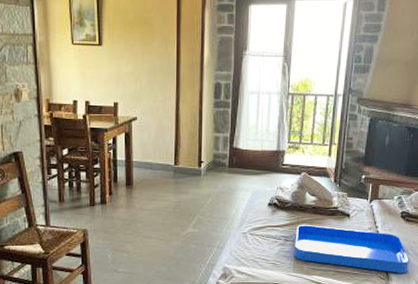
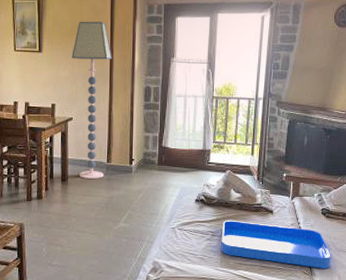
floor lamp: none [135,10,179,182] -> present [72,21,112,179]

